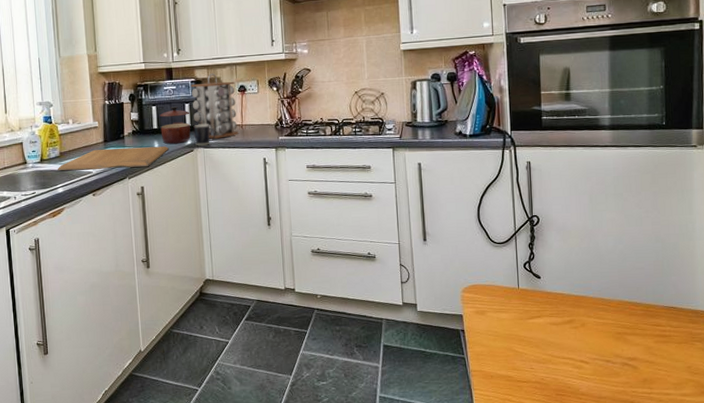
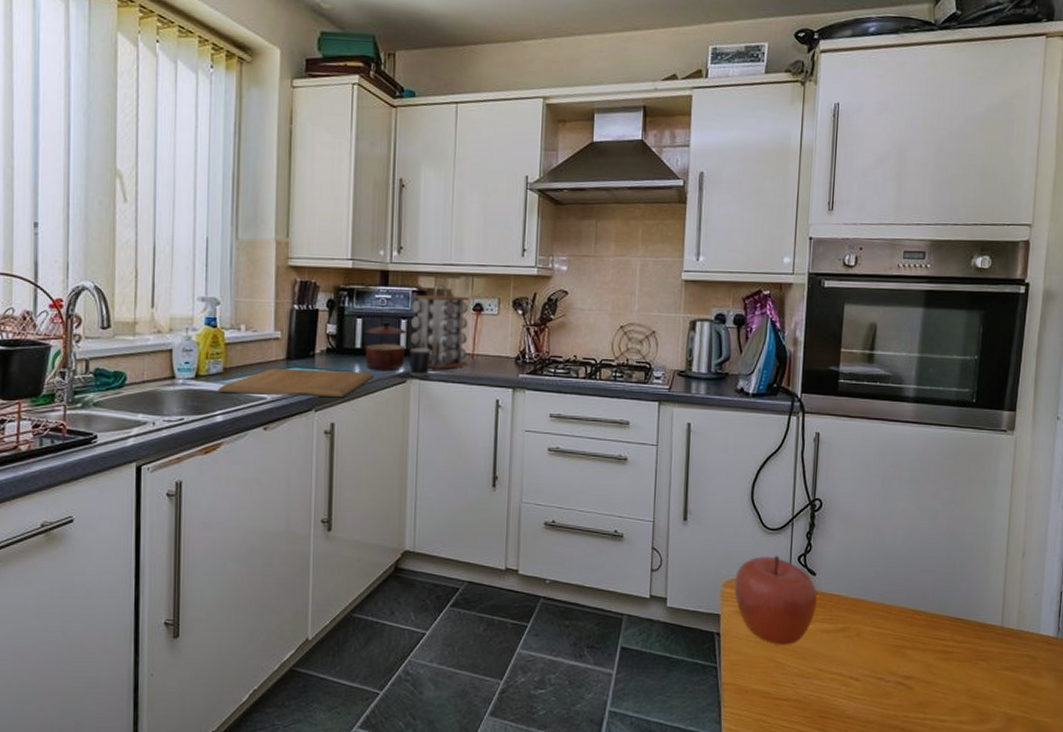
fruit: none [472,264,544,337] -> present [734,555,817,645]

